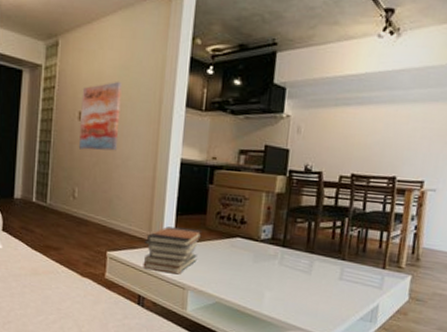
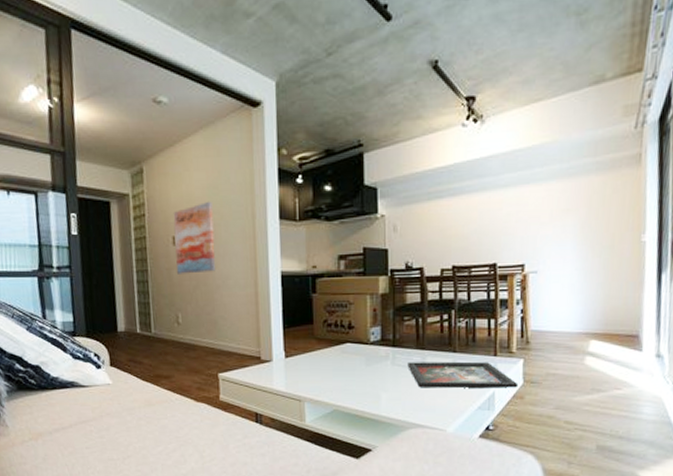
book stack: present [143,226,202,275] -> none [255,340,312,388]
decorative tray: none [294,264,404,304] -> present [407,361,519,389]

